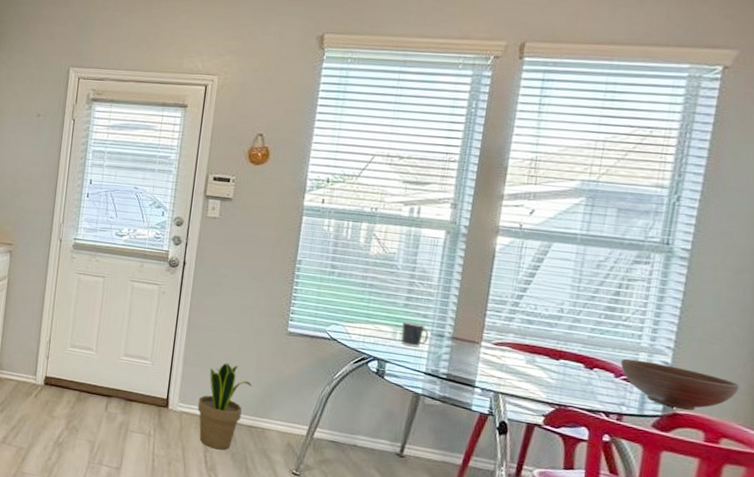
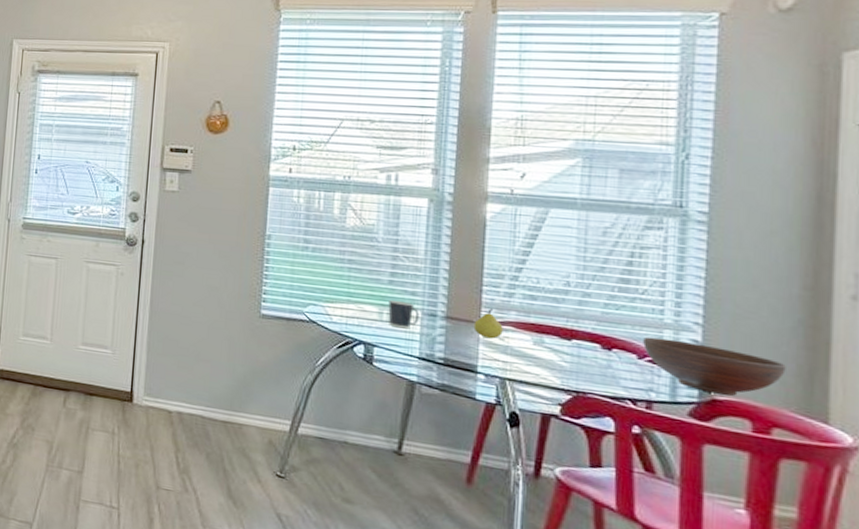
potted plant: present [197,362,252,450] -> none [165,350,225,450]
fruit: none [475,331,501,358] -> present [473,309,503,339]

